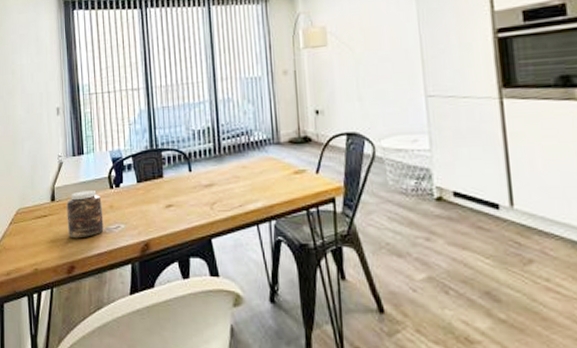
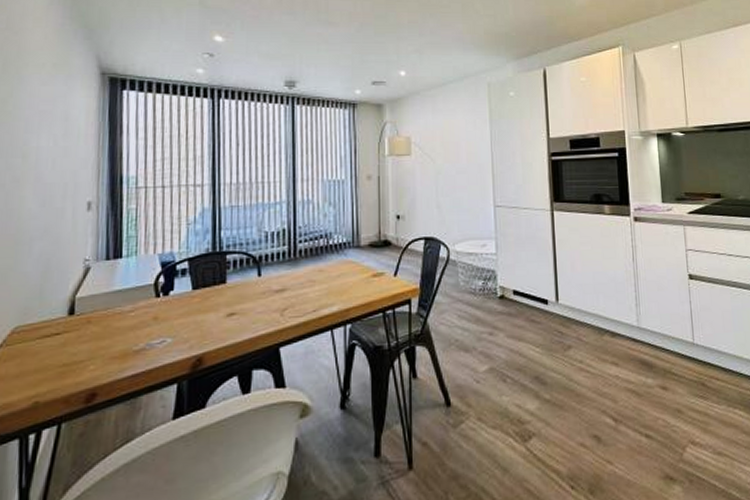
jar: present [66,189,104,238] -> none [90,299,144,359]

